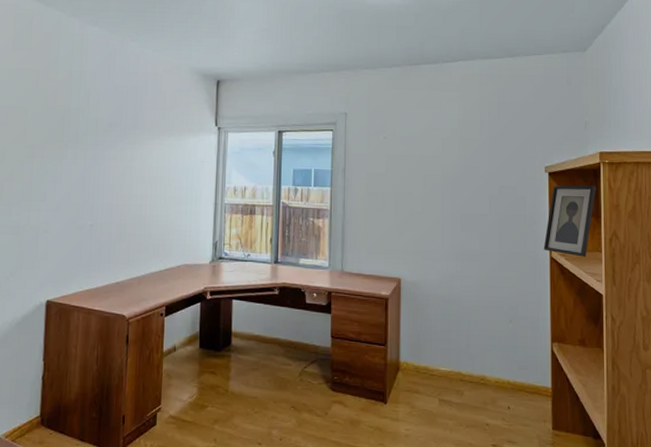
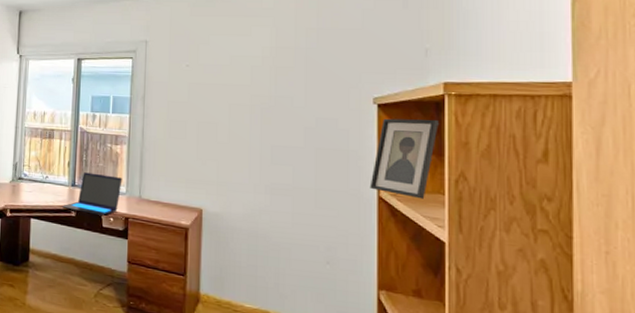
laptop: none [264,248,325,292] -> present [61,172,123,217]

